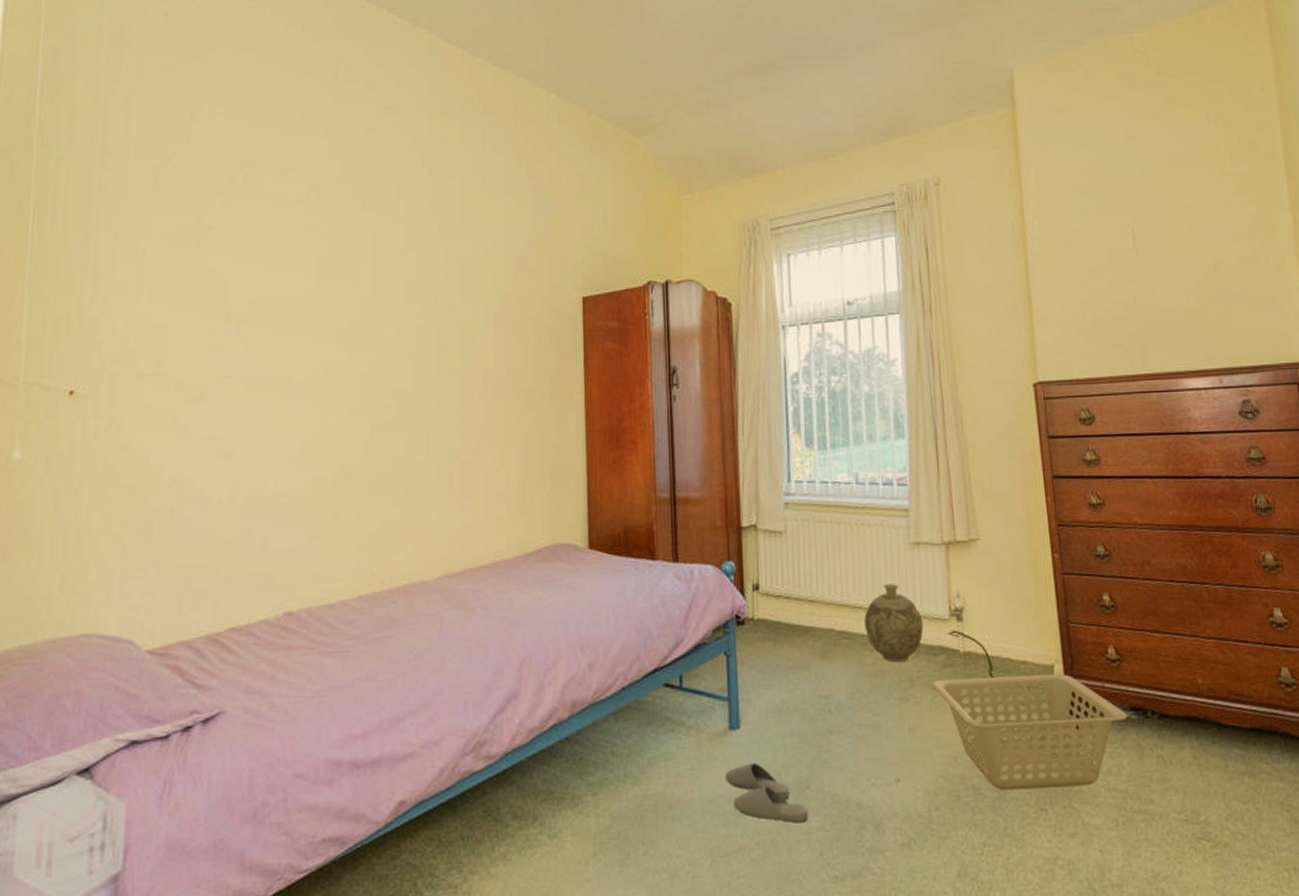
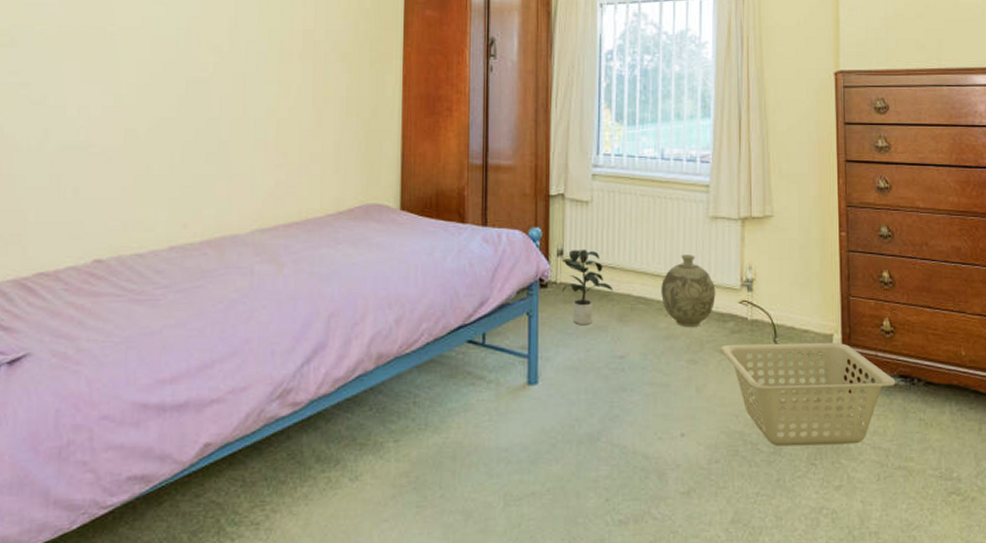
slippers: present [725,762,808,823] -> none [521,415,597,472]
potted plant: none [757,582,813,665] -> present [561,249,613,326]

